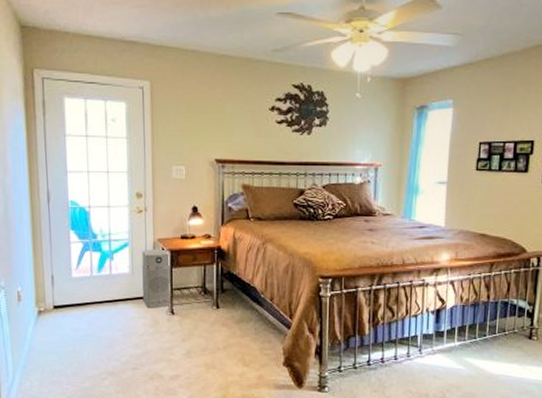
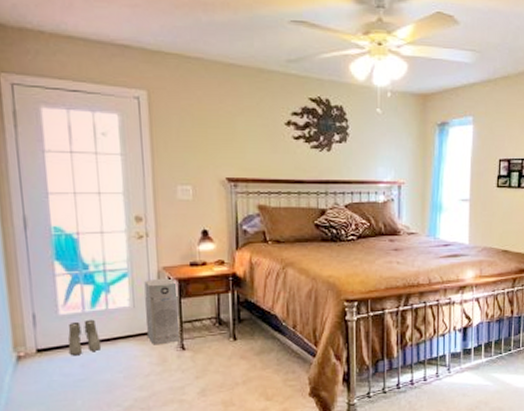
boots: none [78,282,105,312] -> present [67,319,101,355]

